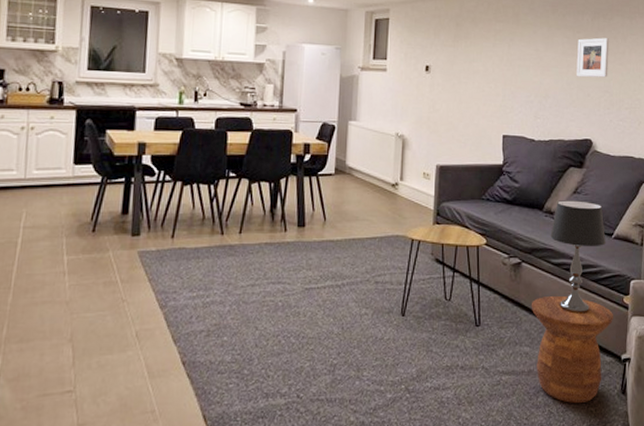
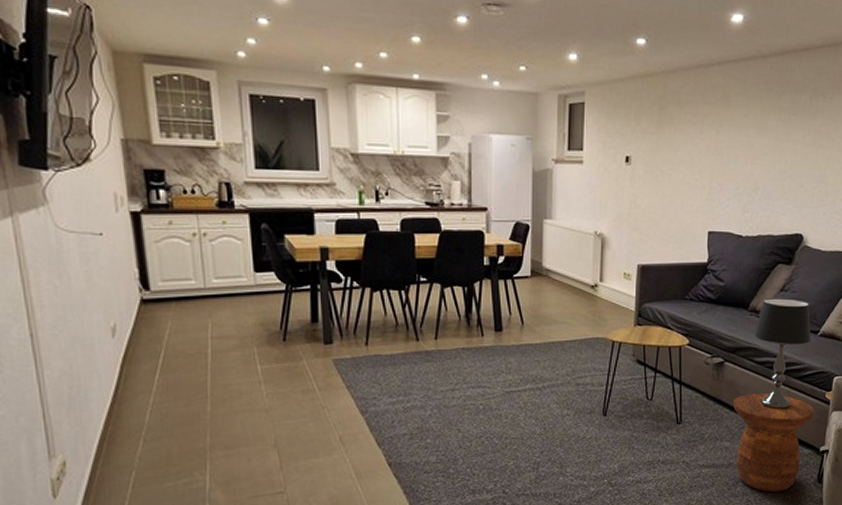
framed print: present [577,37,609,78] -> none [790,120,828,166]

